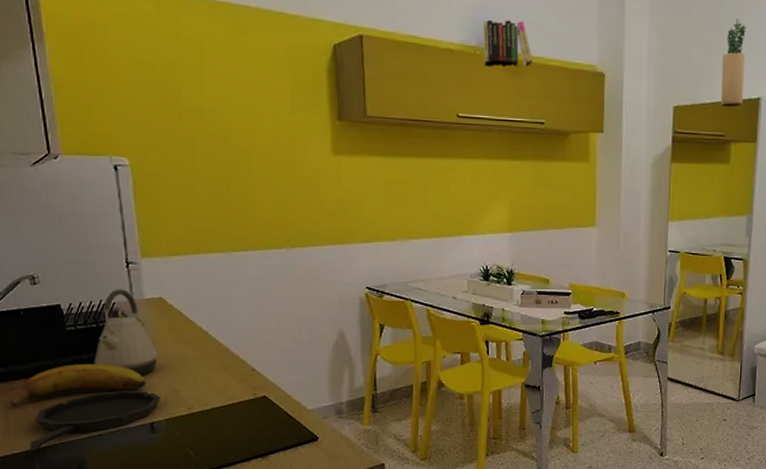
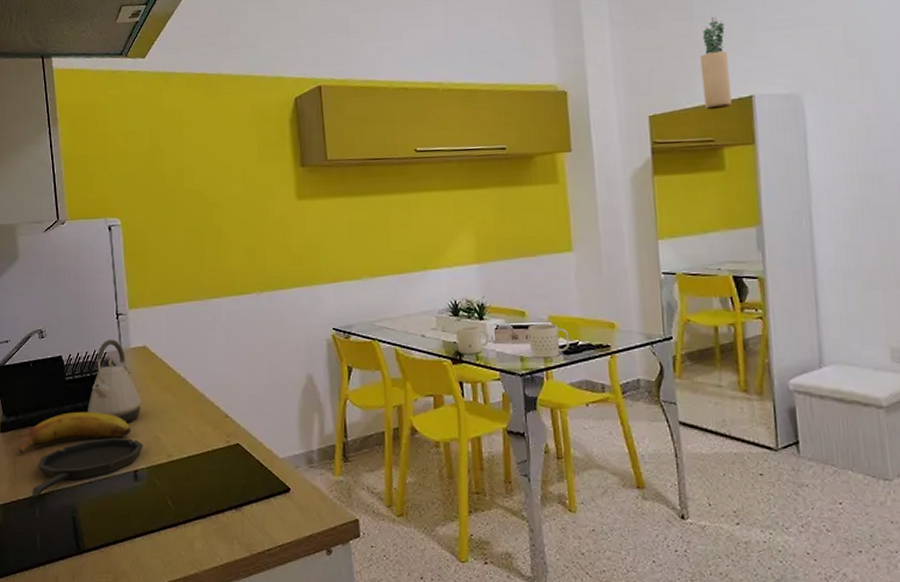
books: present [483,20,533,68] -> none [436,52,489,100]
mug: none [485,290,515,316] -> present [455,326,489,354]
mug: none [550,291,586,322] -> present [528,324,570,358]

